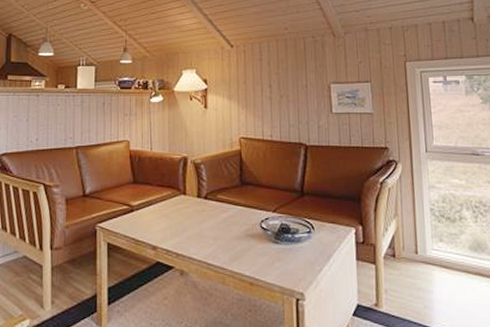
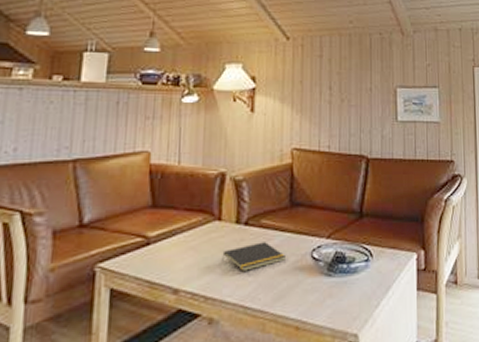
notepad: none [188,213,240,235] -> present [222,242,287,271]

